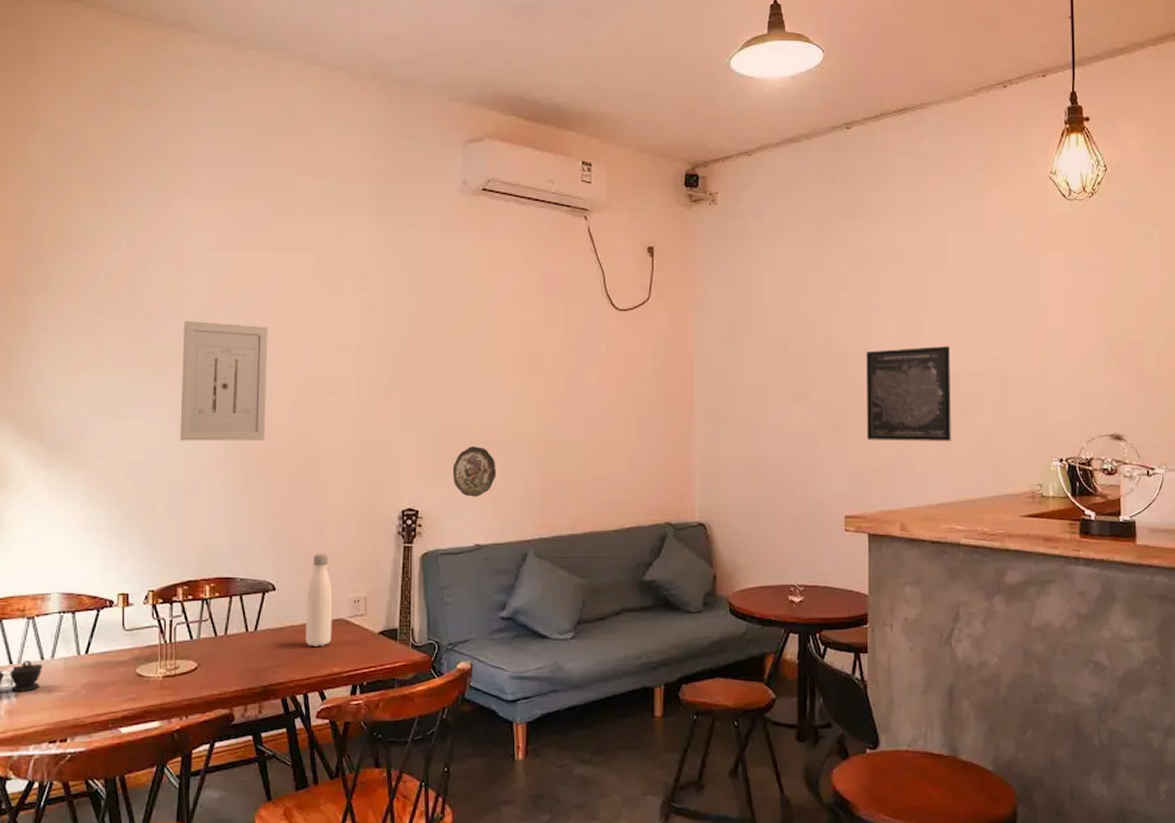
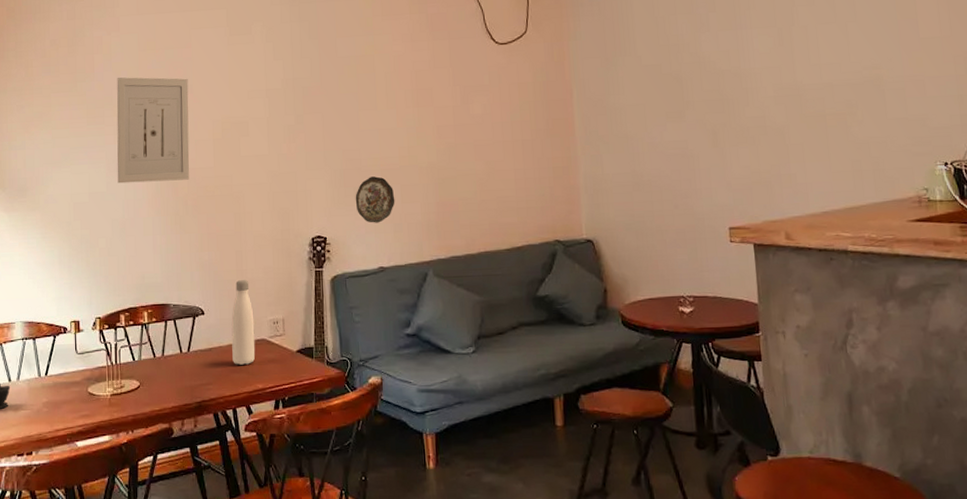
wall art: present [866,346,951,441] -> none [739,59,831,154]

